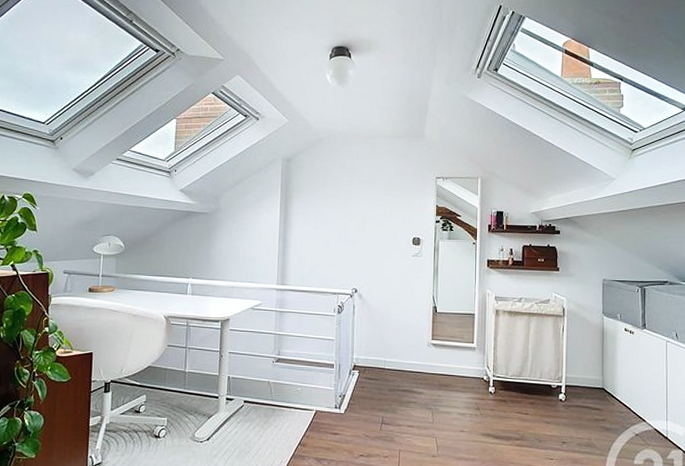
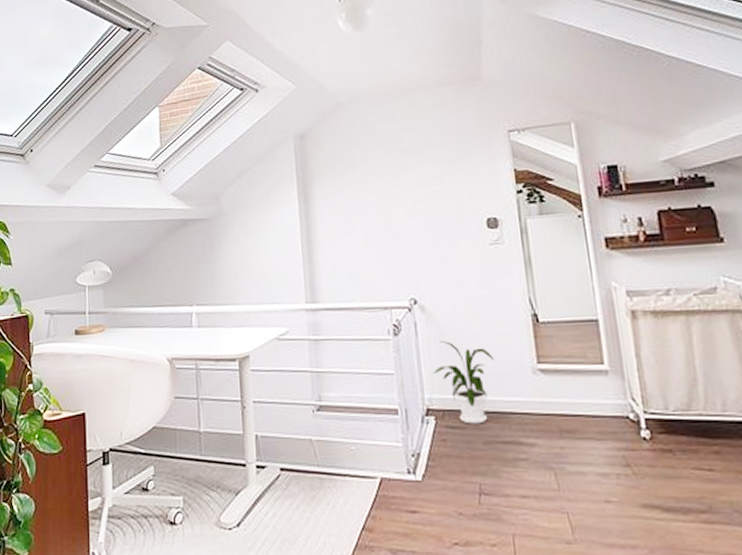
house plant: none [361,320,404,378] -> present [432,341,495,424]

